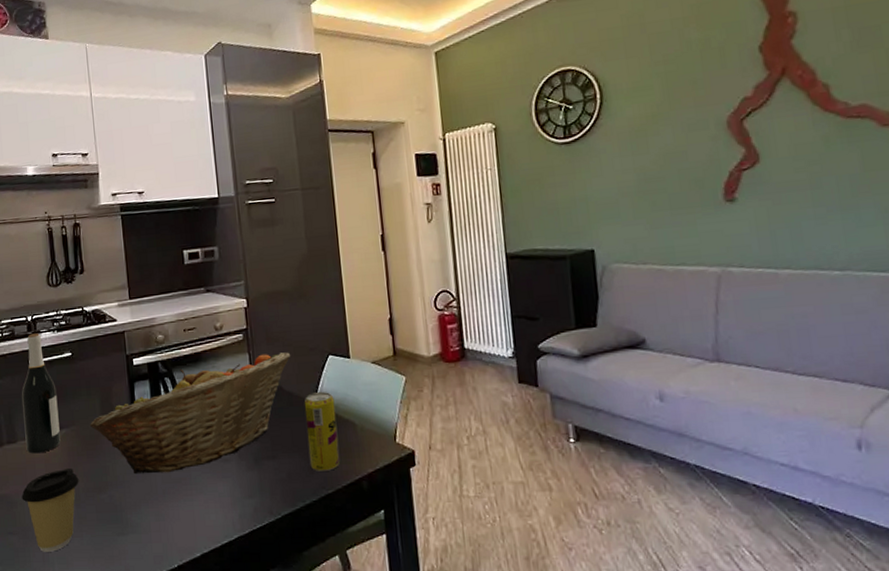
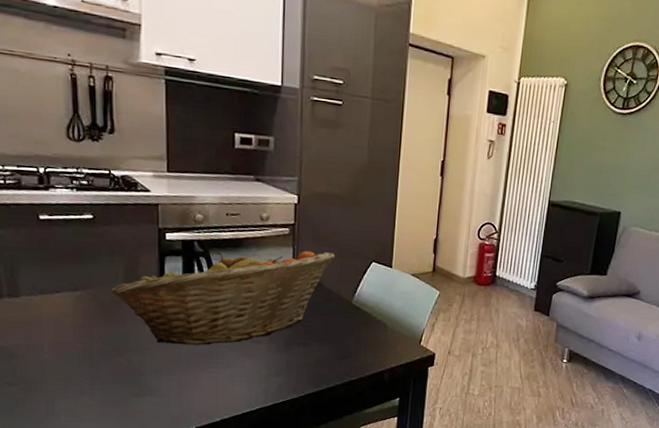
wine bottle: present [21,333,61,454] -> none [27,187,74,311]
coffee cup: present [21,469,79,552] -> none [24,329,94,405]
beverage can: present [304,392,341,471] -> none [338,293,371,362]

